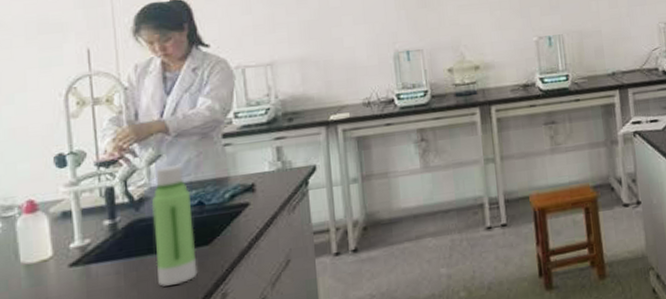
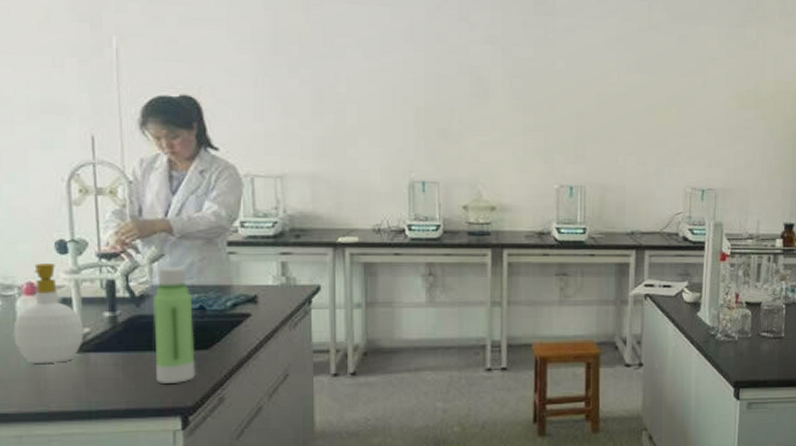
soap bottle: none [14,178,85,283] -> present [13,263,84,363]

